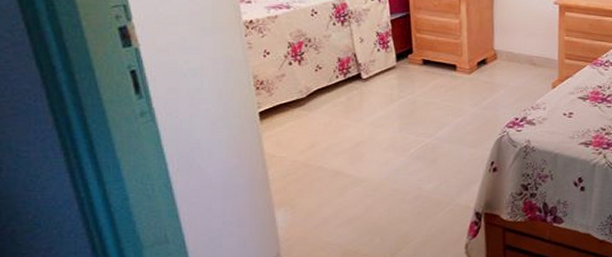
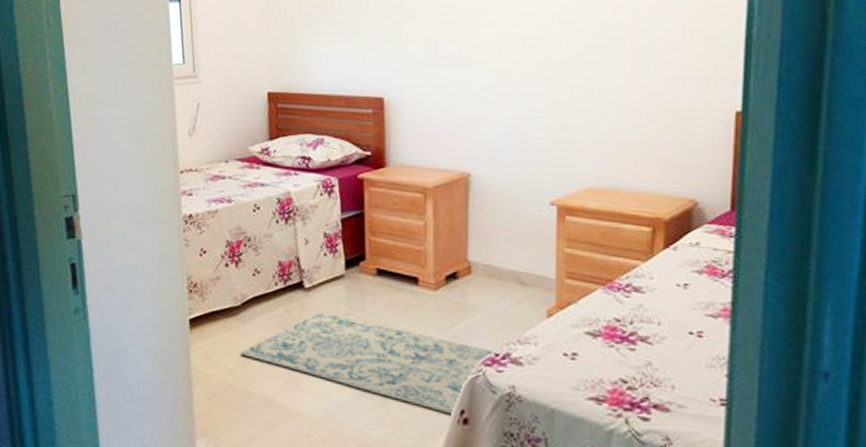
rug: none [308,97,514,166] -> present [239,311,493,415]

